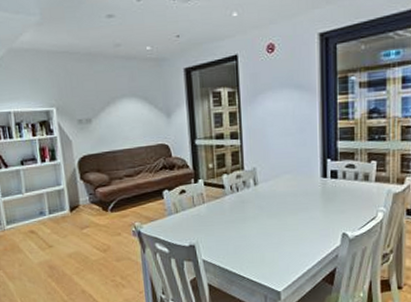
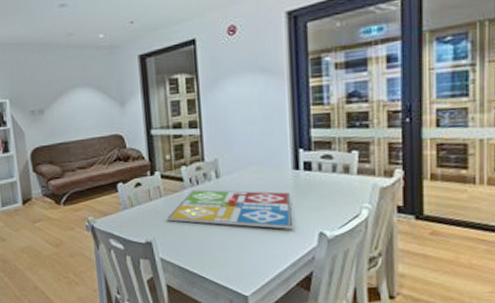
gameboard: none [209,196,321,231] -> present [166,190,294,229]

